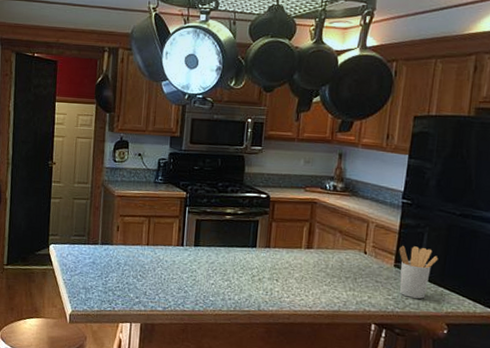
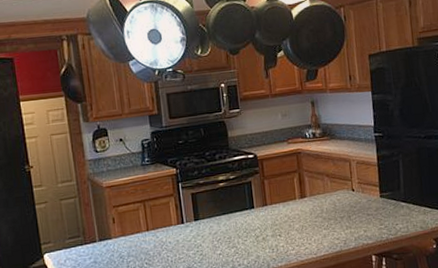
utensil holder: present [399,246,439,299] -> none [381,174,416,223]

